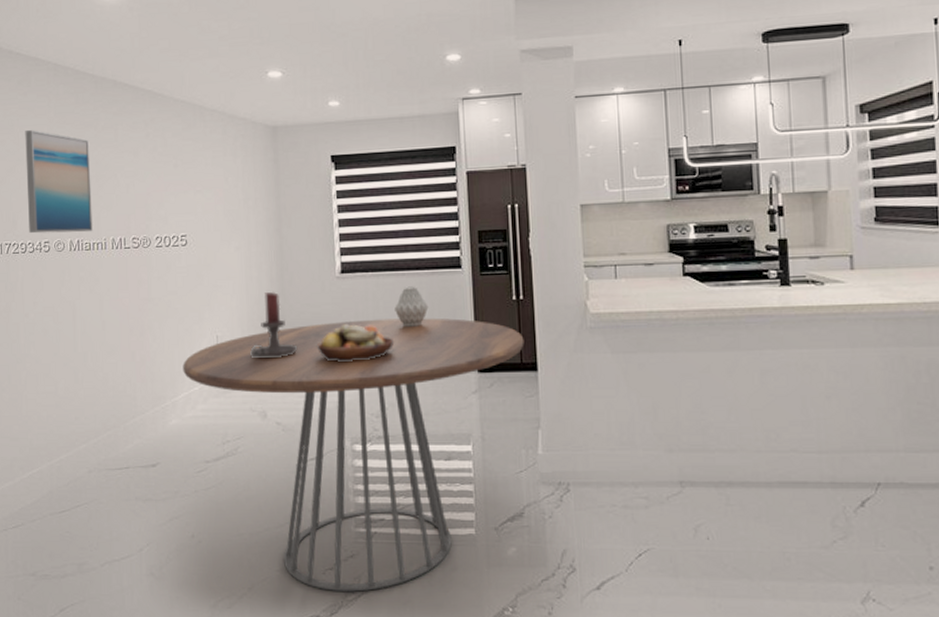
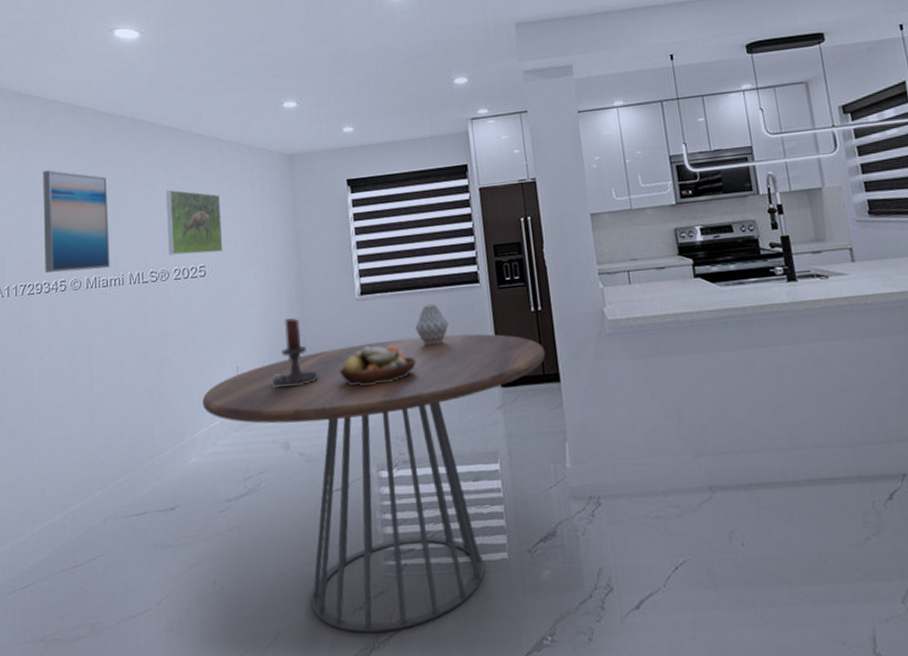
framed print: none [147,156,205,223] -> present [165,189,223,256]

